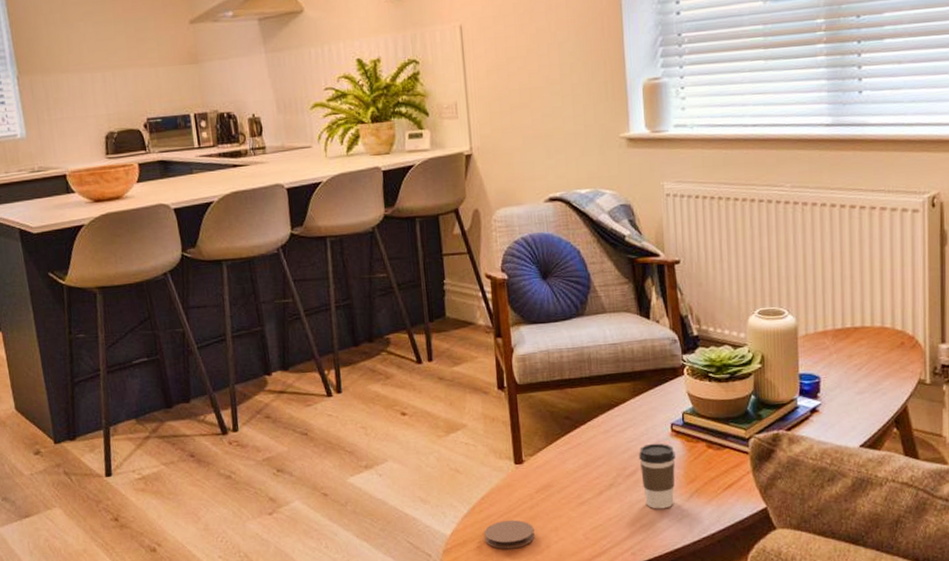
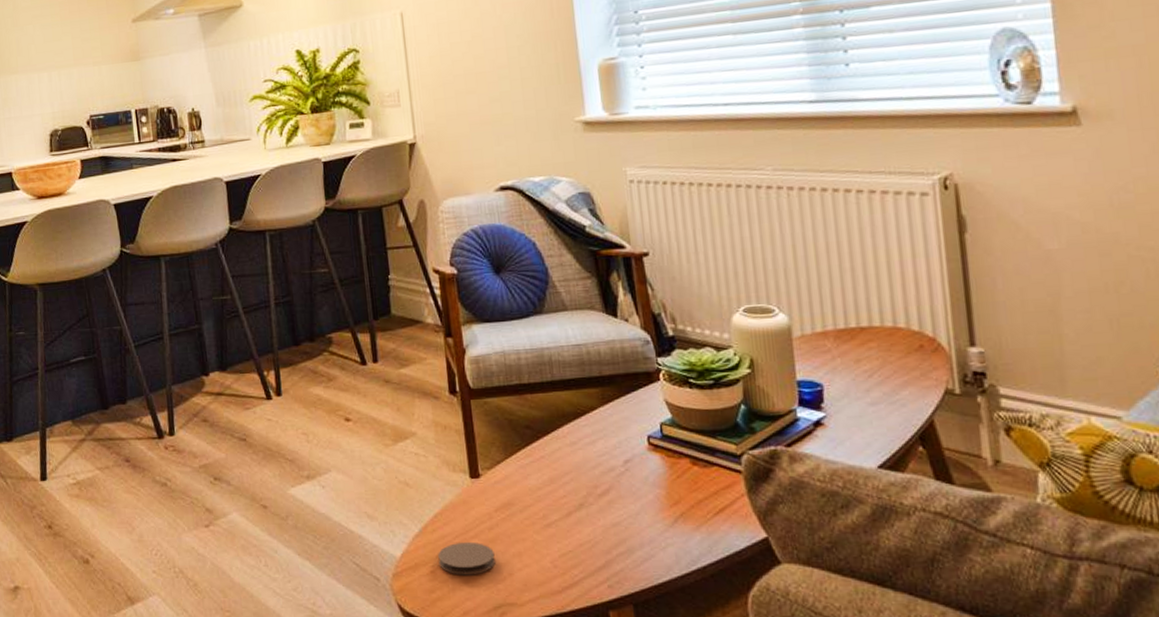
coffee cup: present [639,443,676,509] -> none [611,458,656,535]

